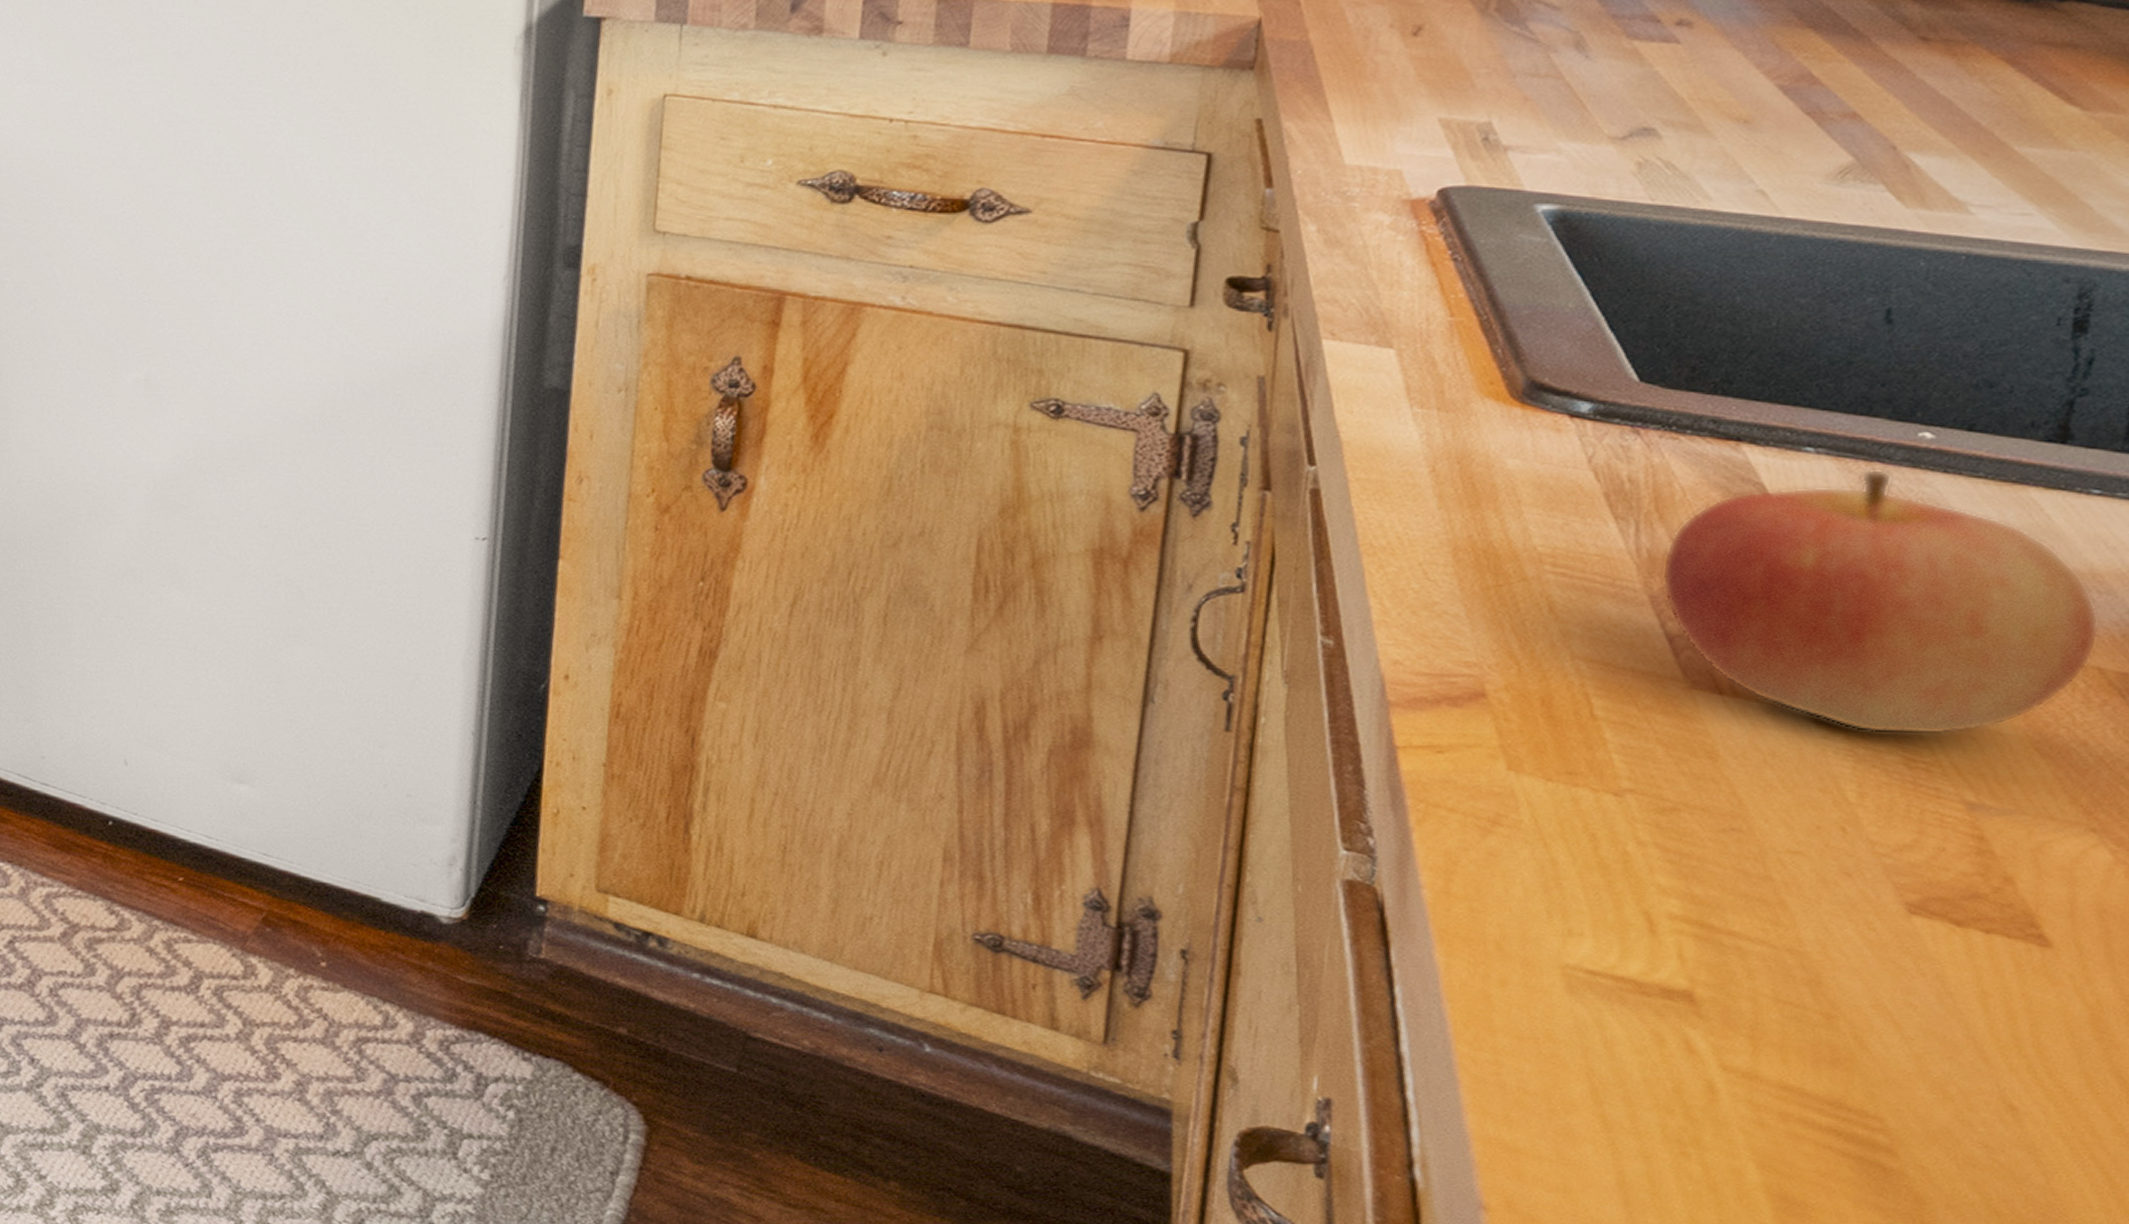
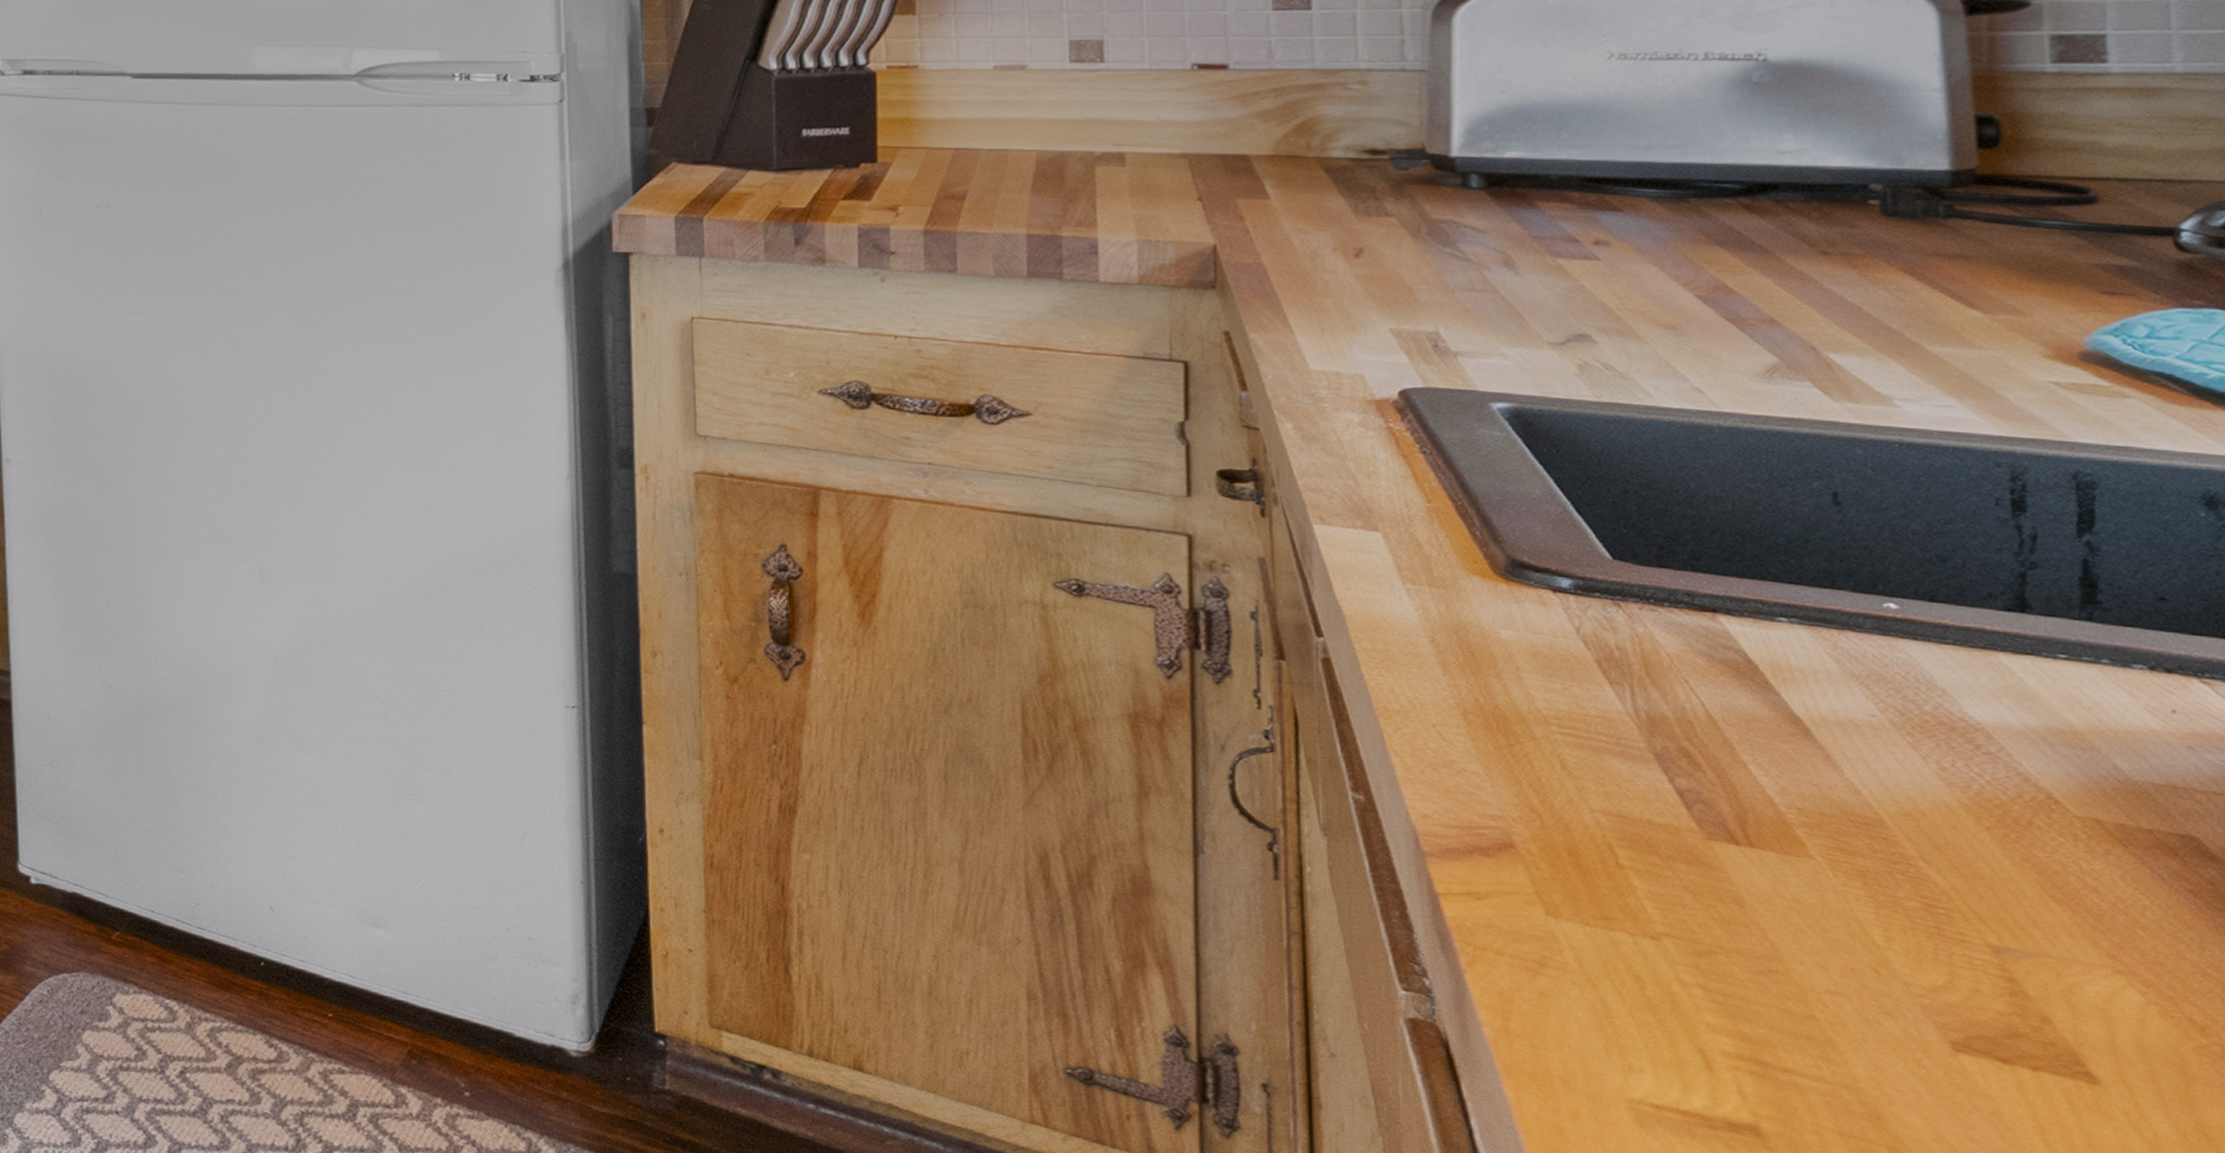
apple: present [1660,468,2100,735] -> none [1661,636,2091,883]

